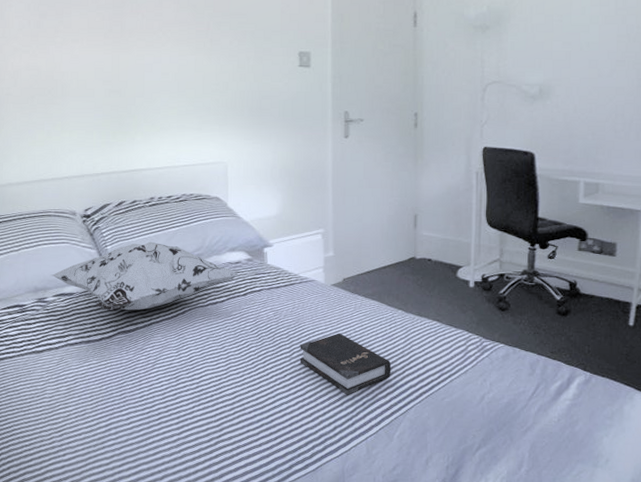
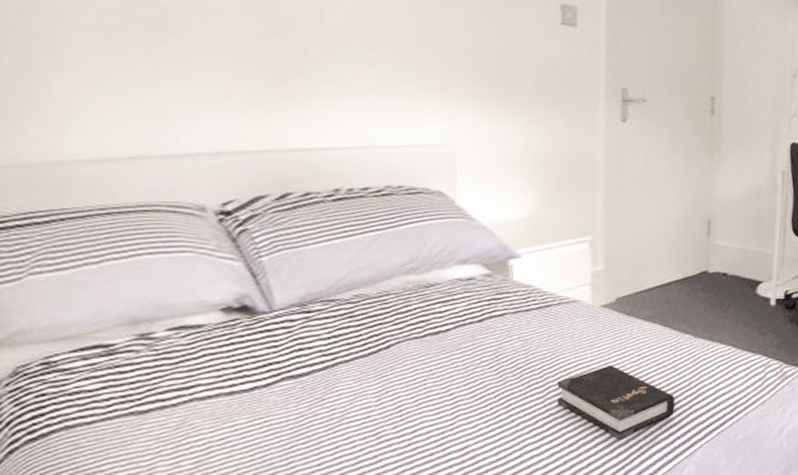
decorative pillow: present [50,241,240,311] -> none [161,250,473,349]

